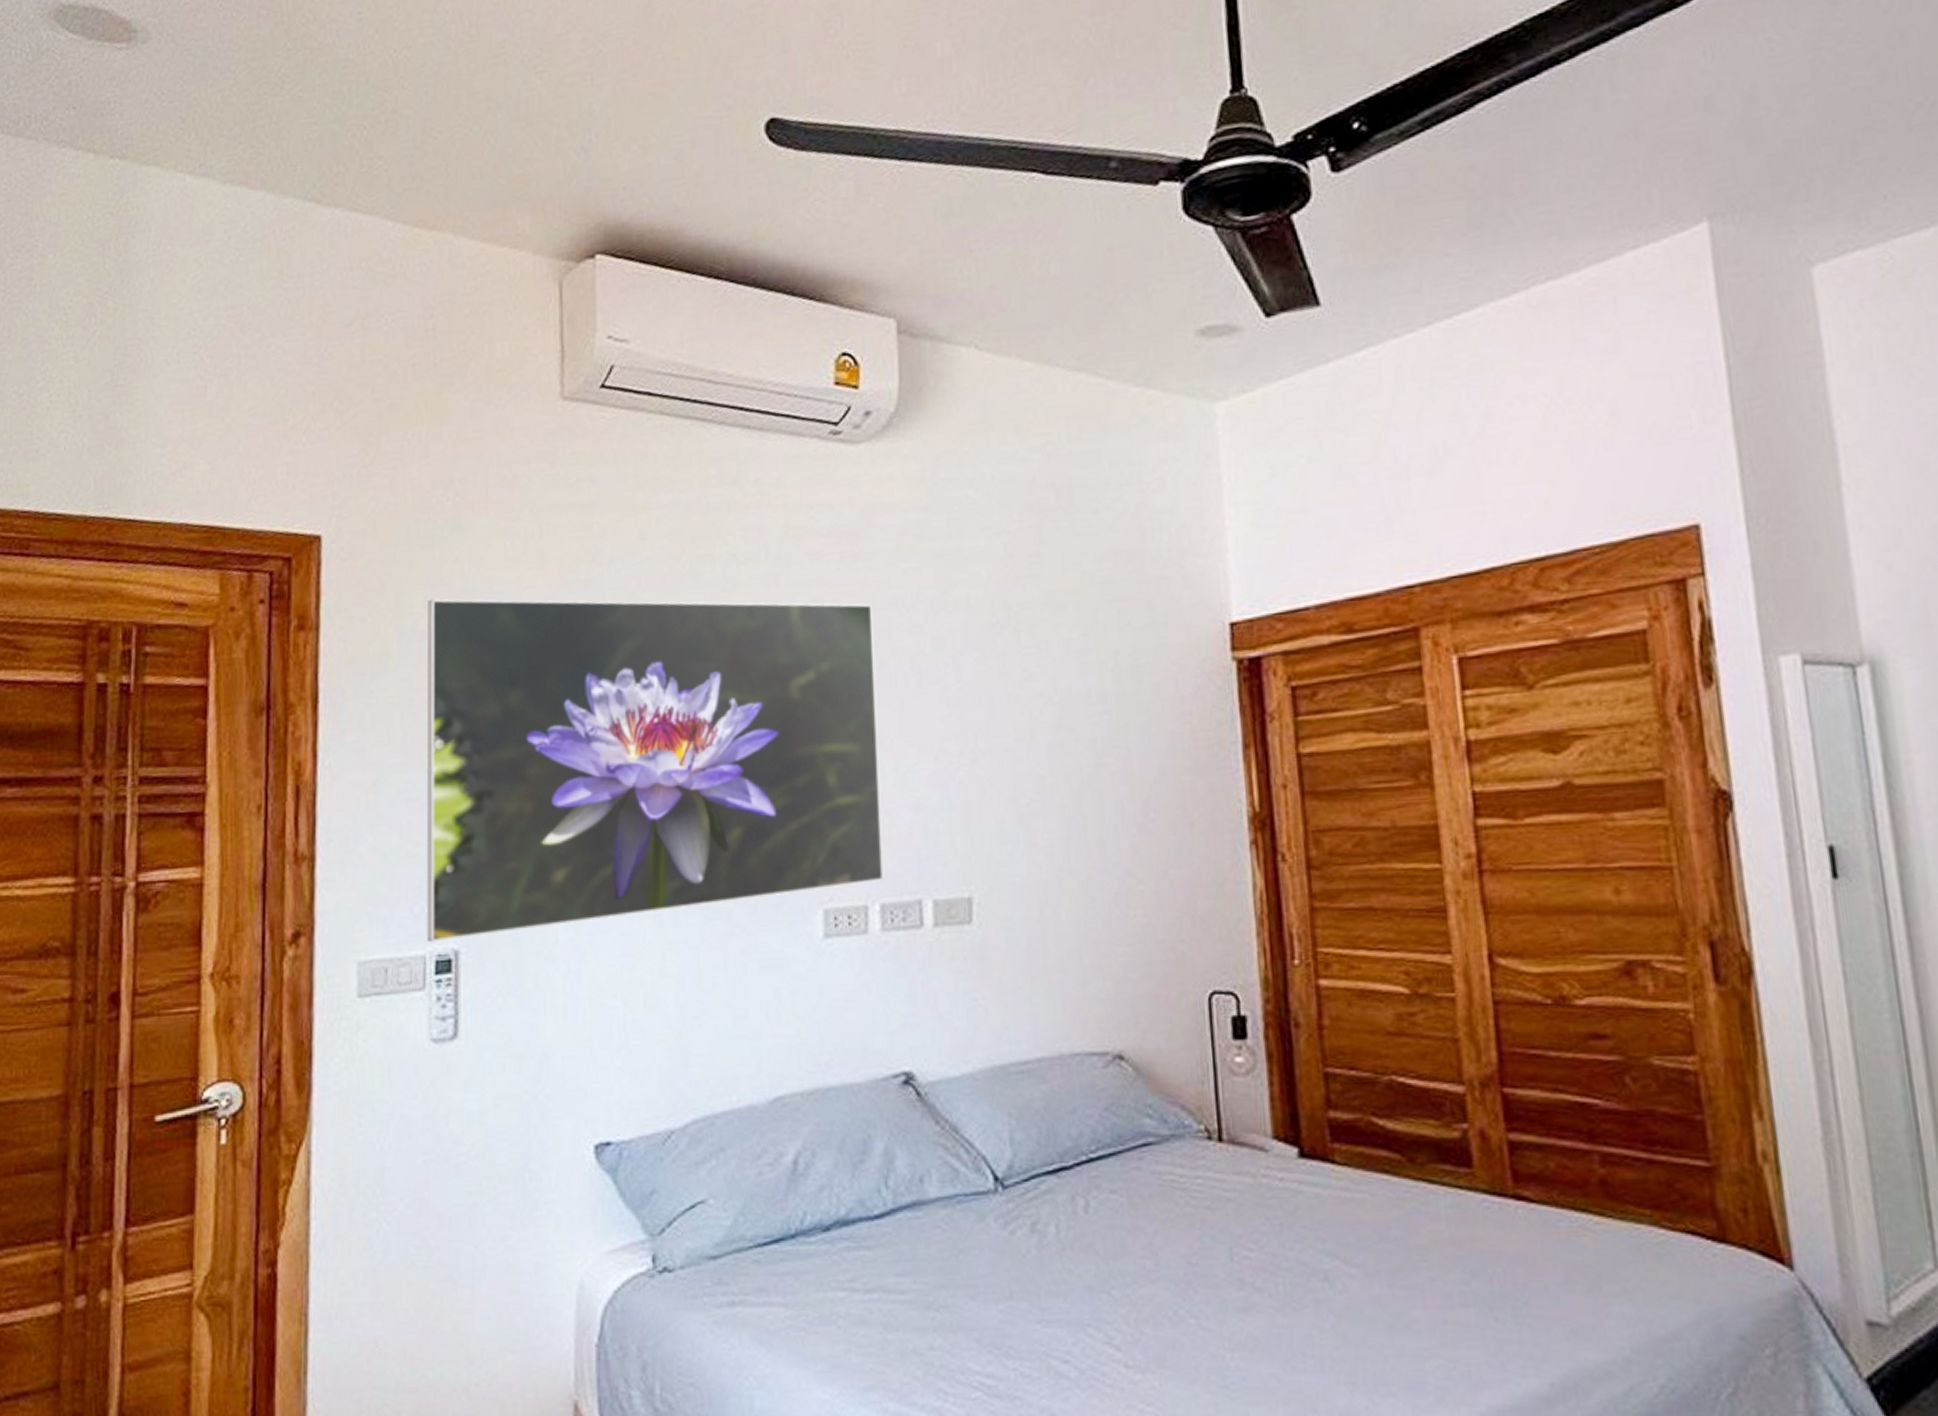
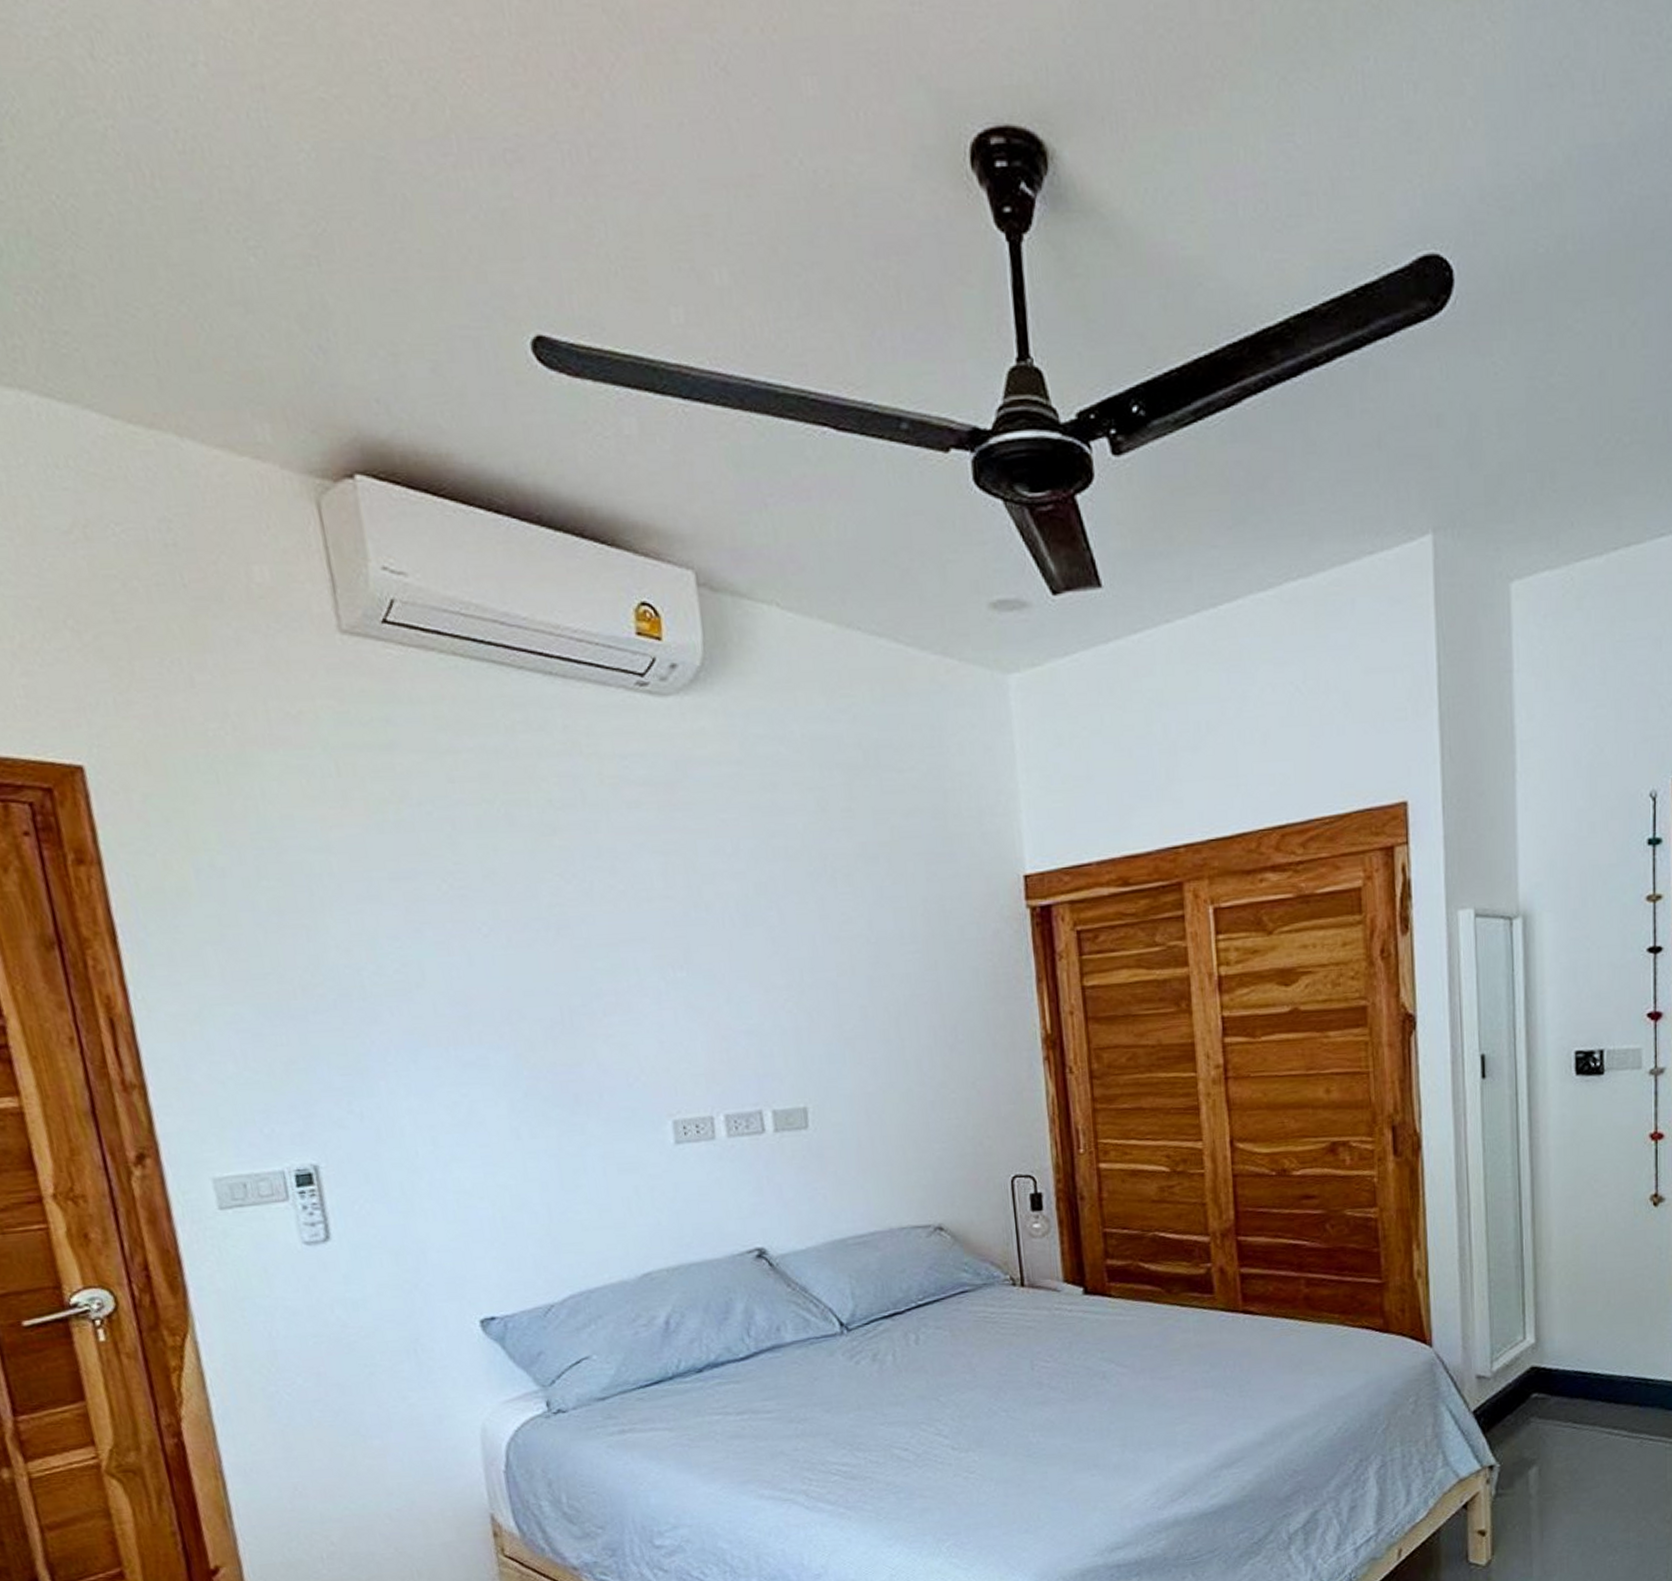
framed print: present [427,598,884,943] -> none [223,835,726,1159]

